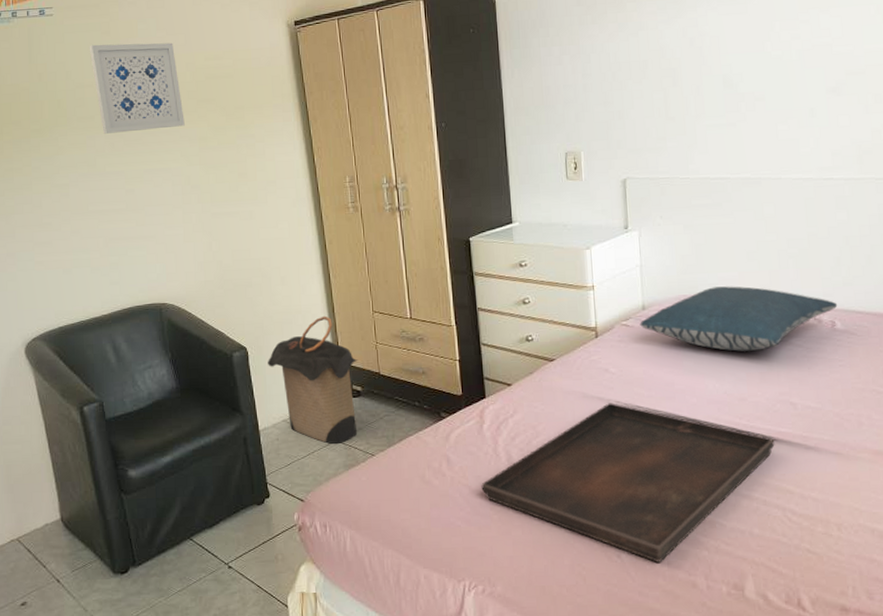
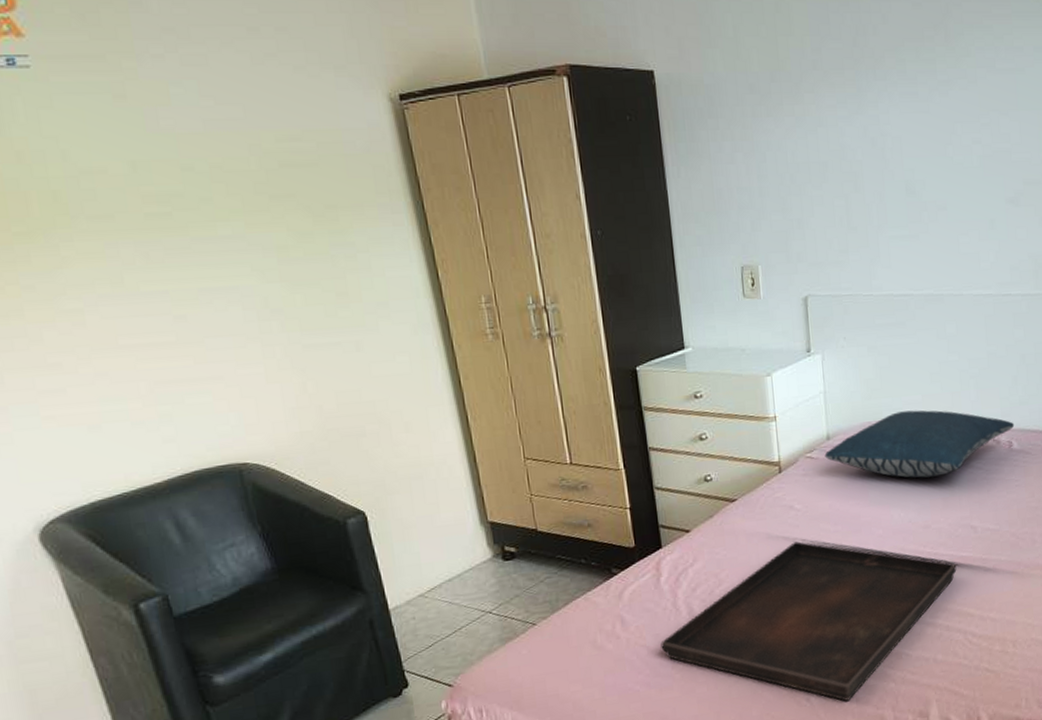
wall art: present [89,42,185,134] -> none [94,113,254,239]
laundry hamper: present [268,315,359,444] -> none [394,466,513,617]

